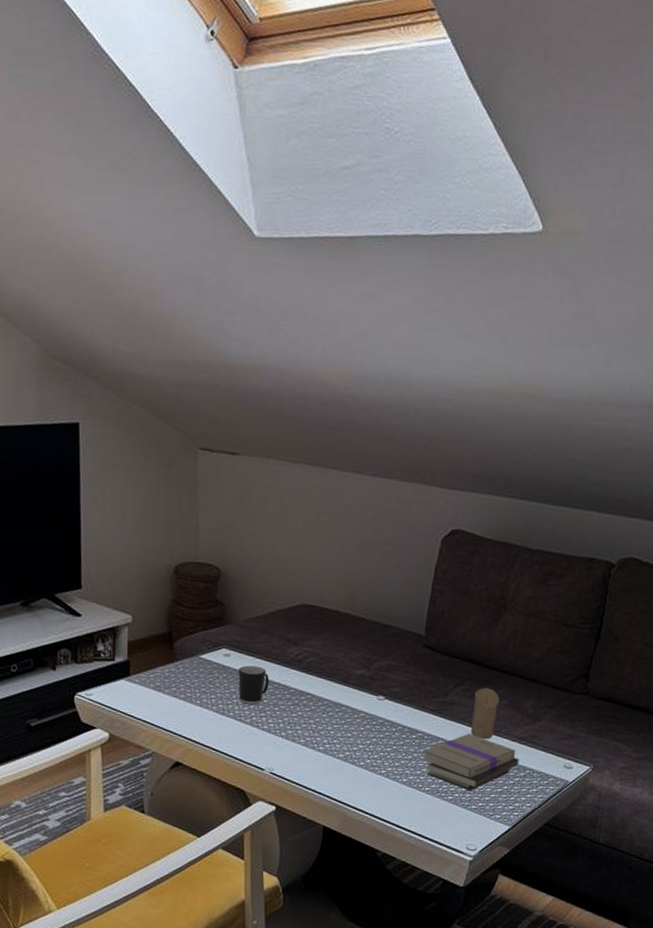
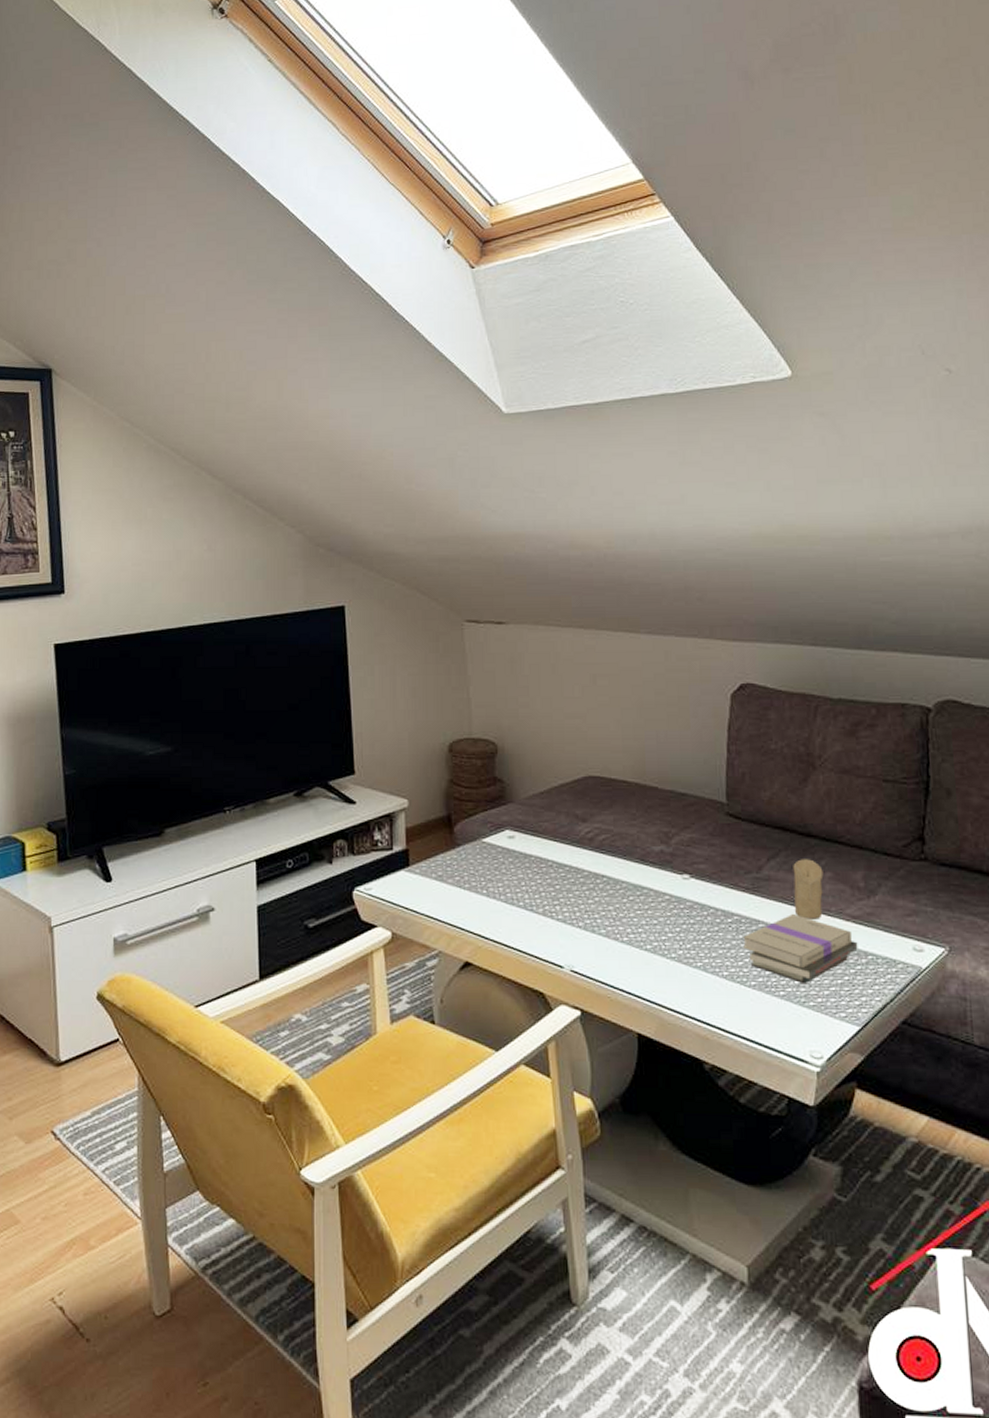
mug: present [238,665,270,705] -> none [525,847,560,891]

